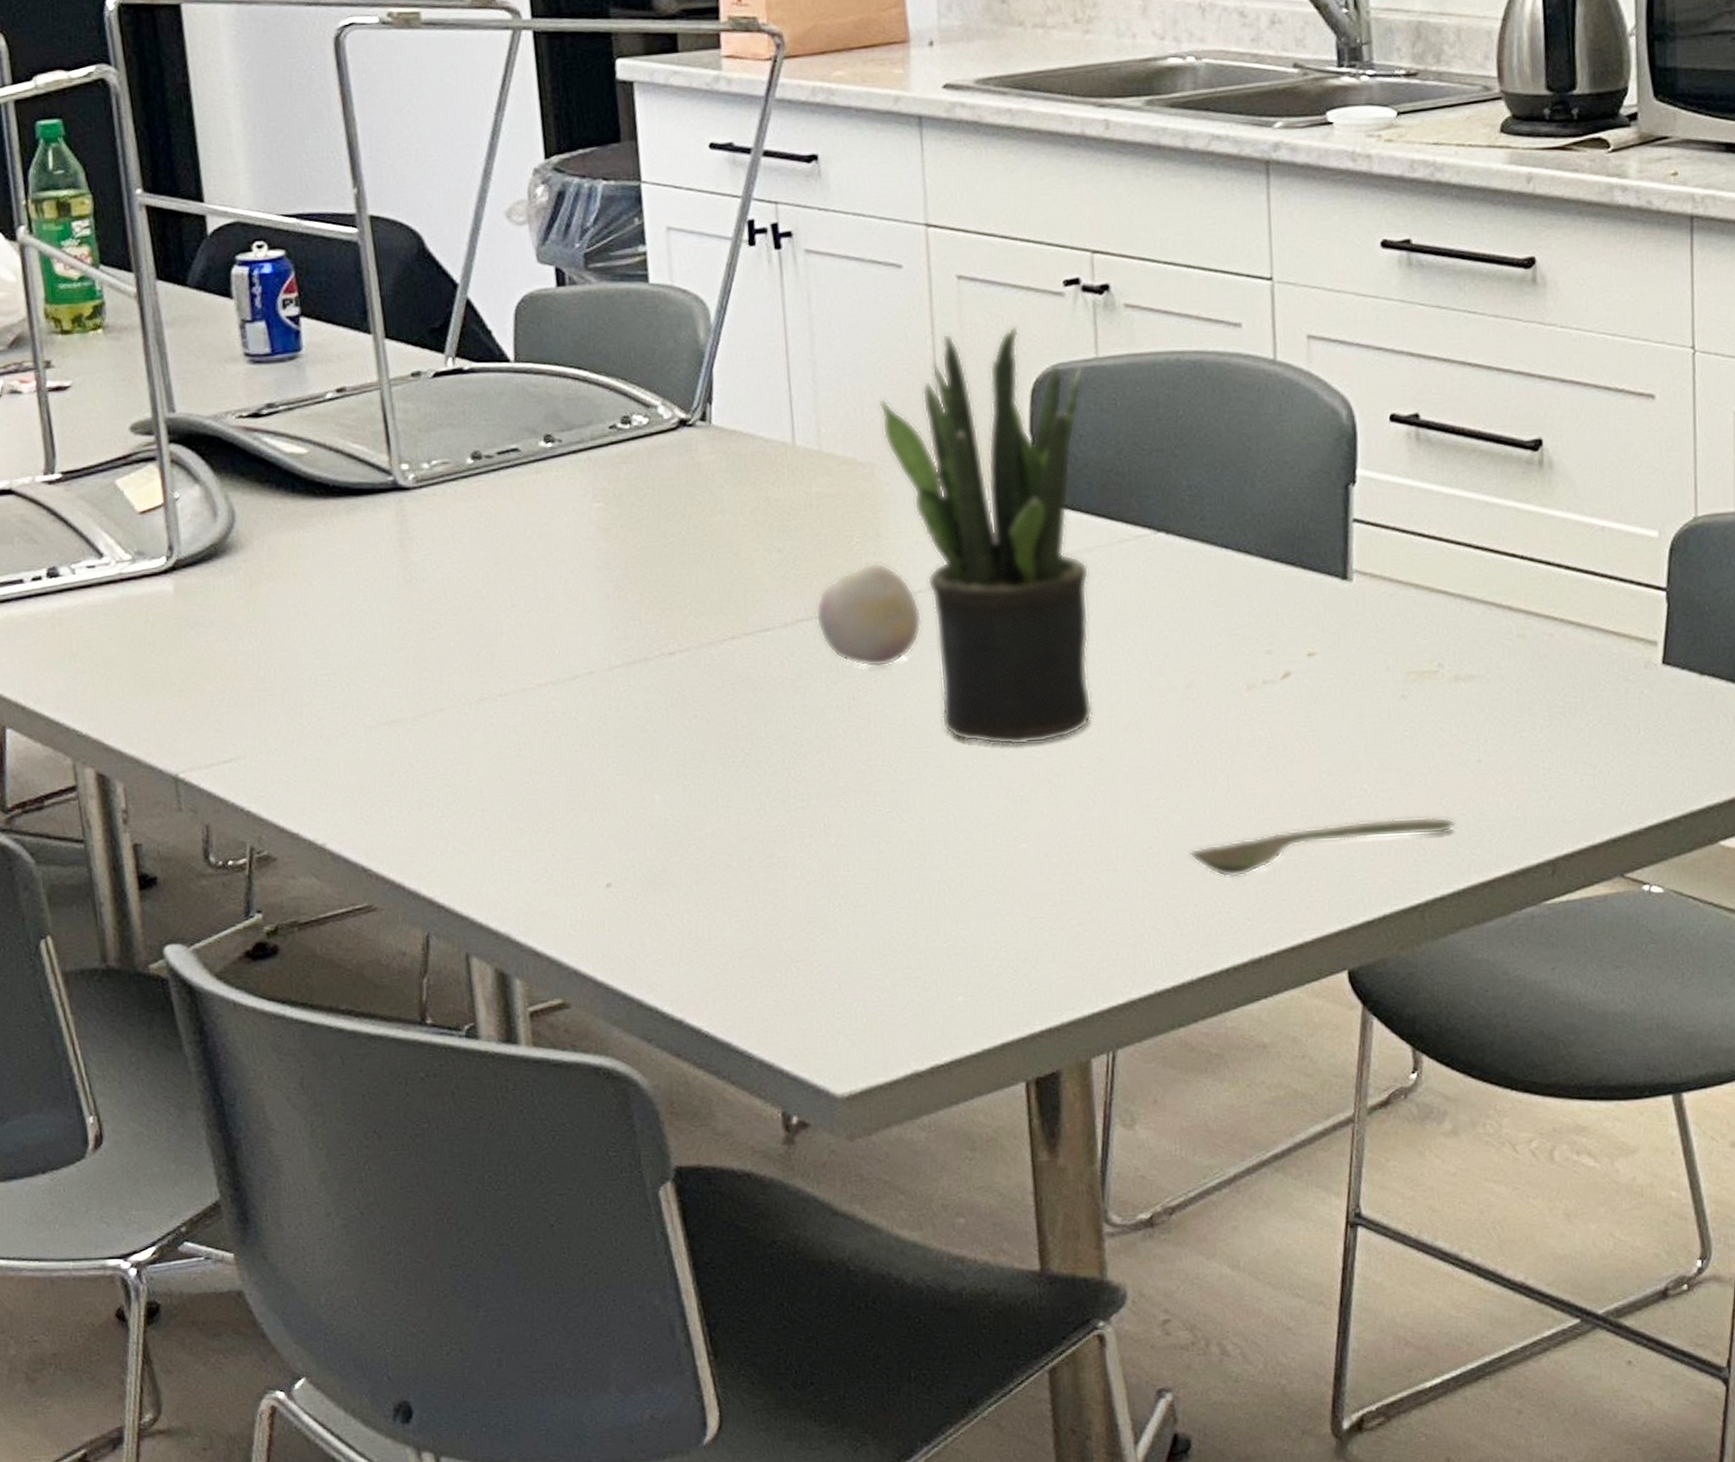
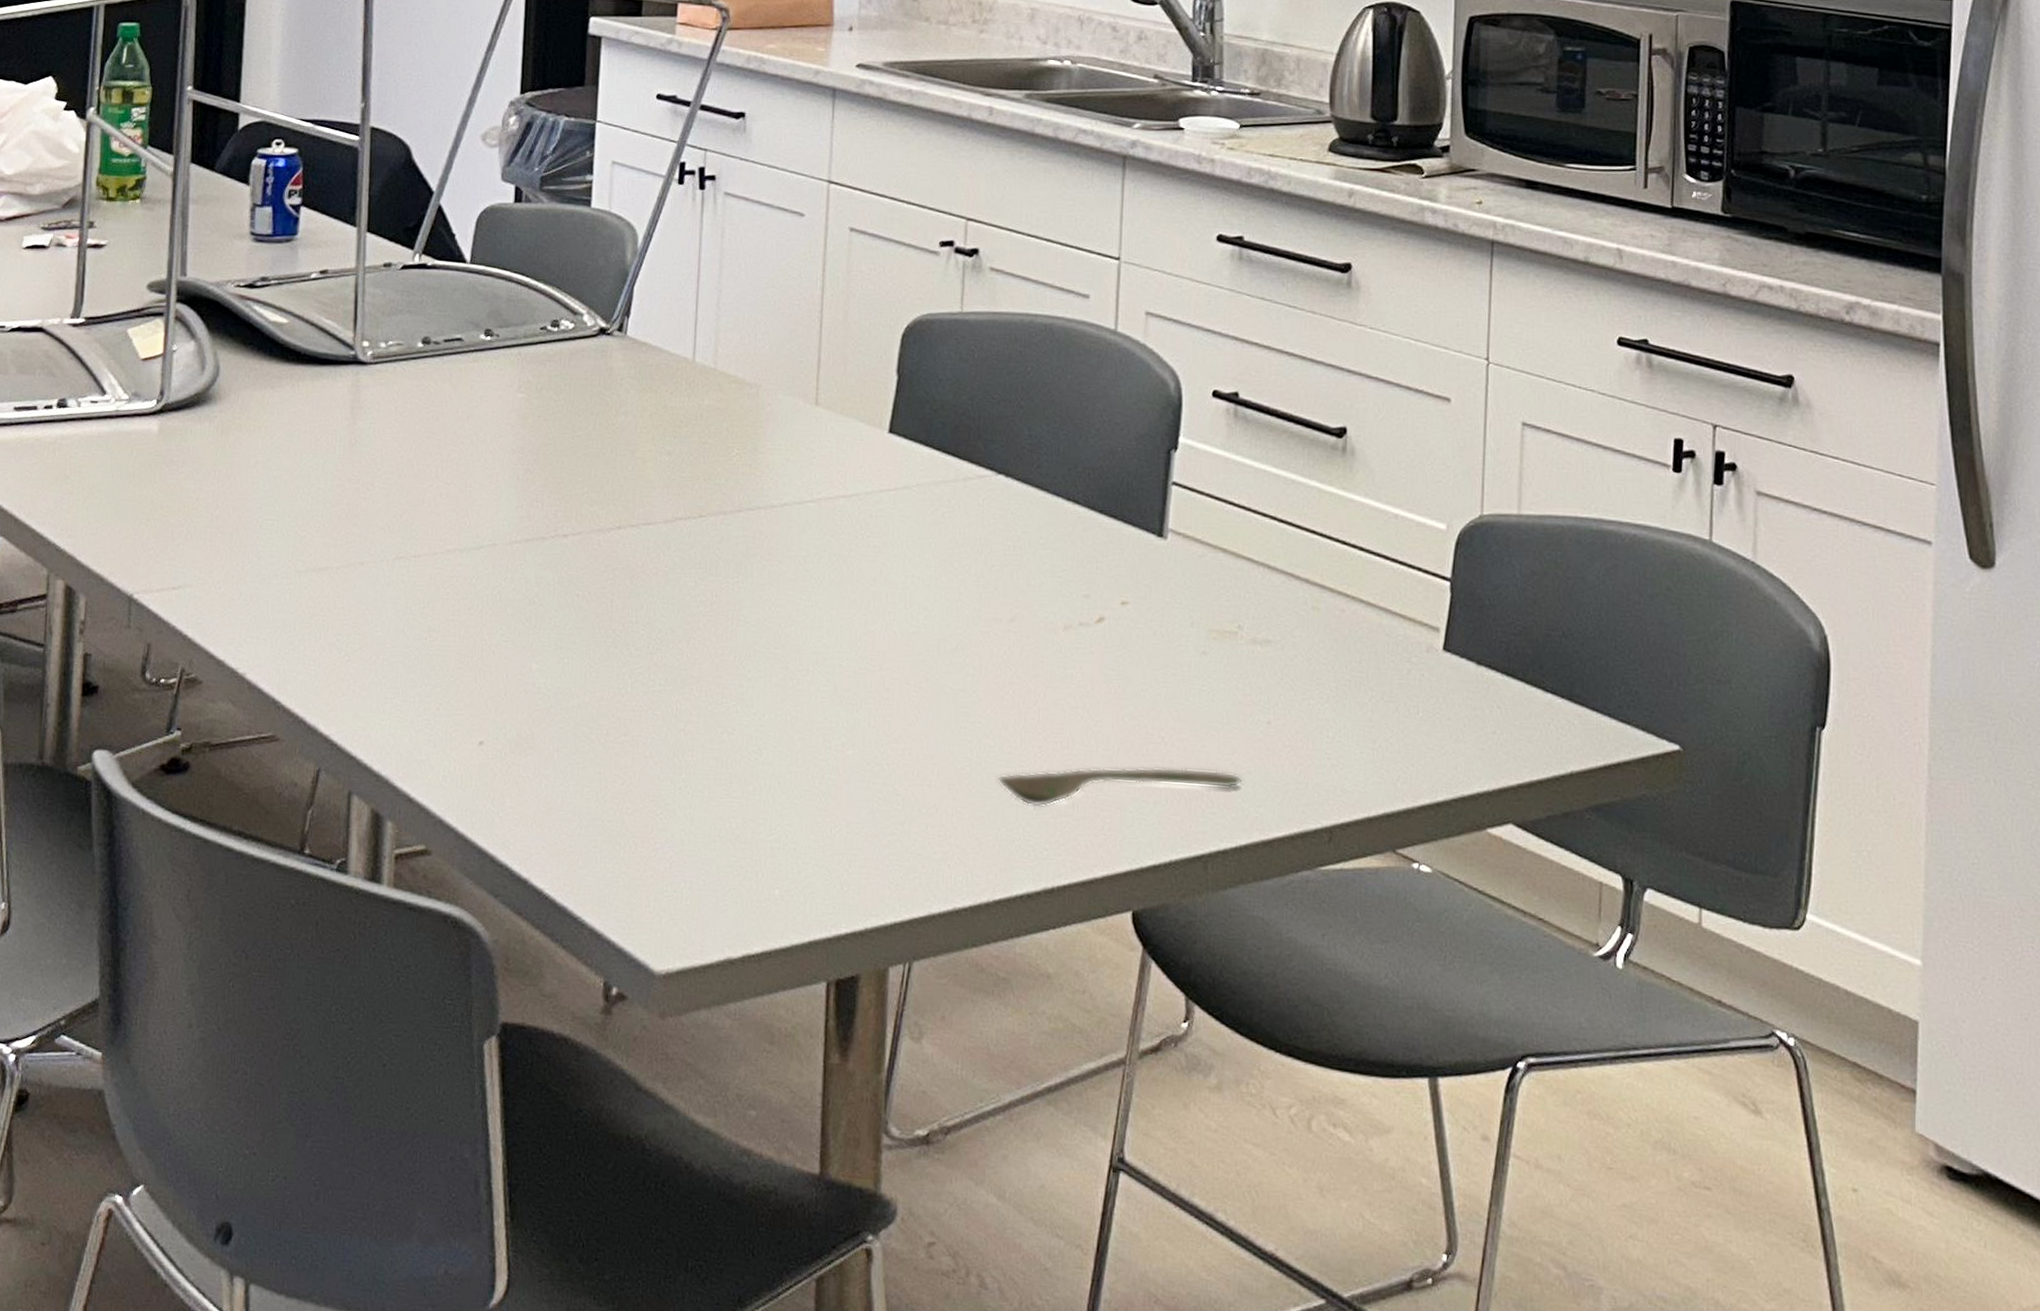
fruit: present [815,562,922,668] -> none [692,473,785,570]
potted plant: present [879,326,1093,746] -> none [770,277,949,657]

